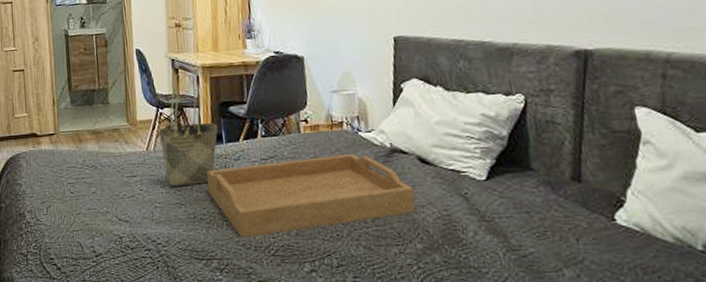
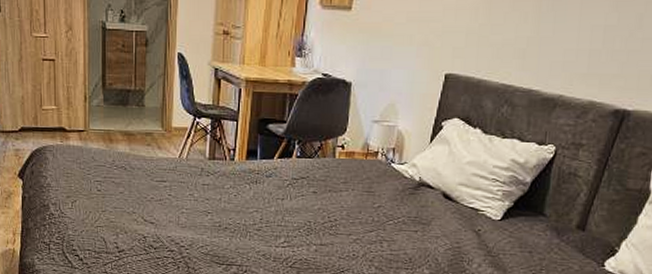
tote bag: present [158,70,218,187] -> none [193,81,254,196]
serving tray: present [206,153,415,238] -> none [235,182,433,249]

